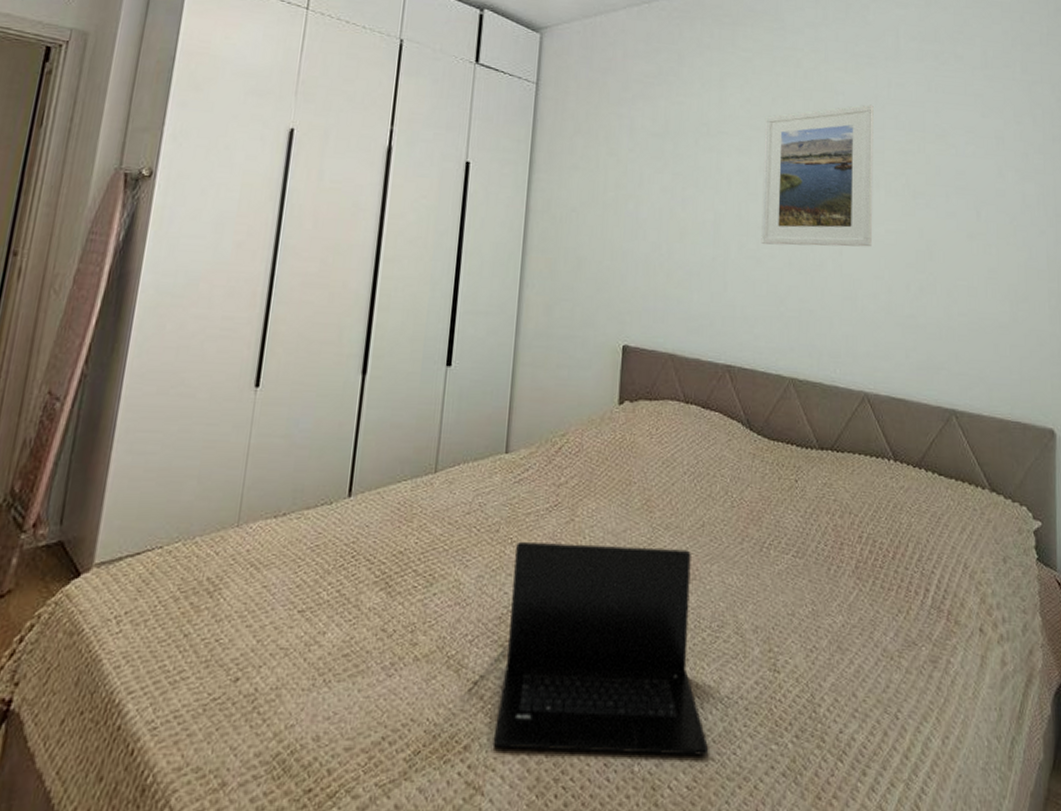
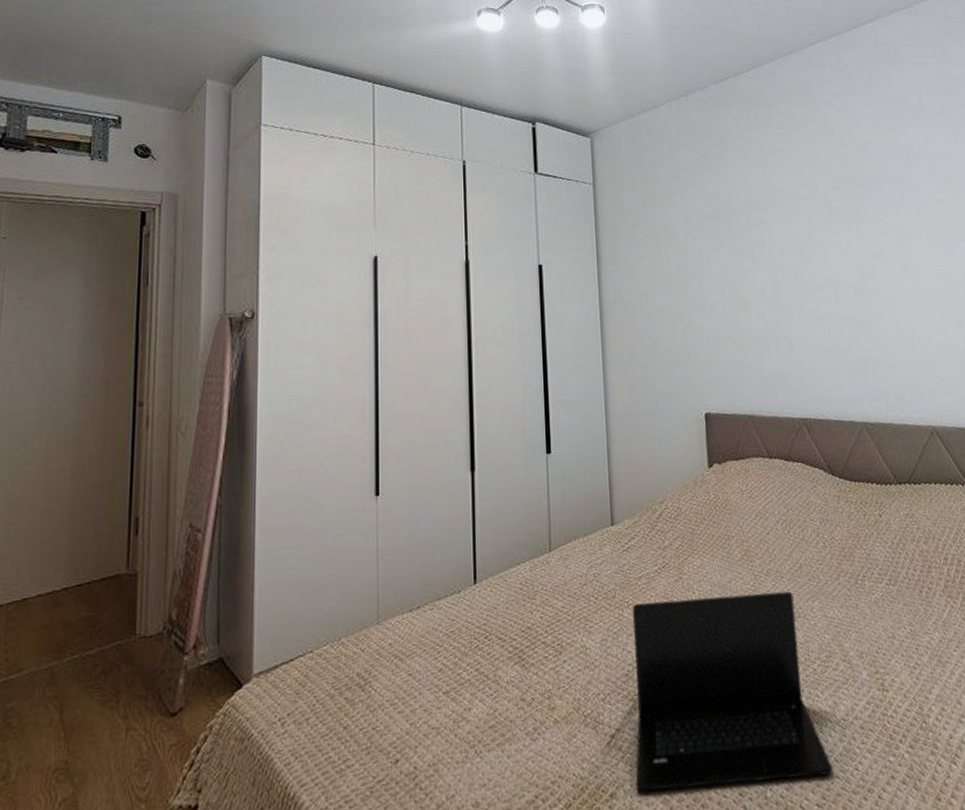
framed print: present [761,104,874,247] -> none [808,161,921,303]

